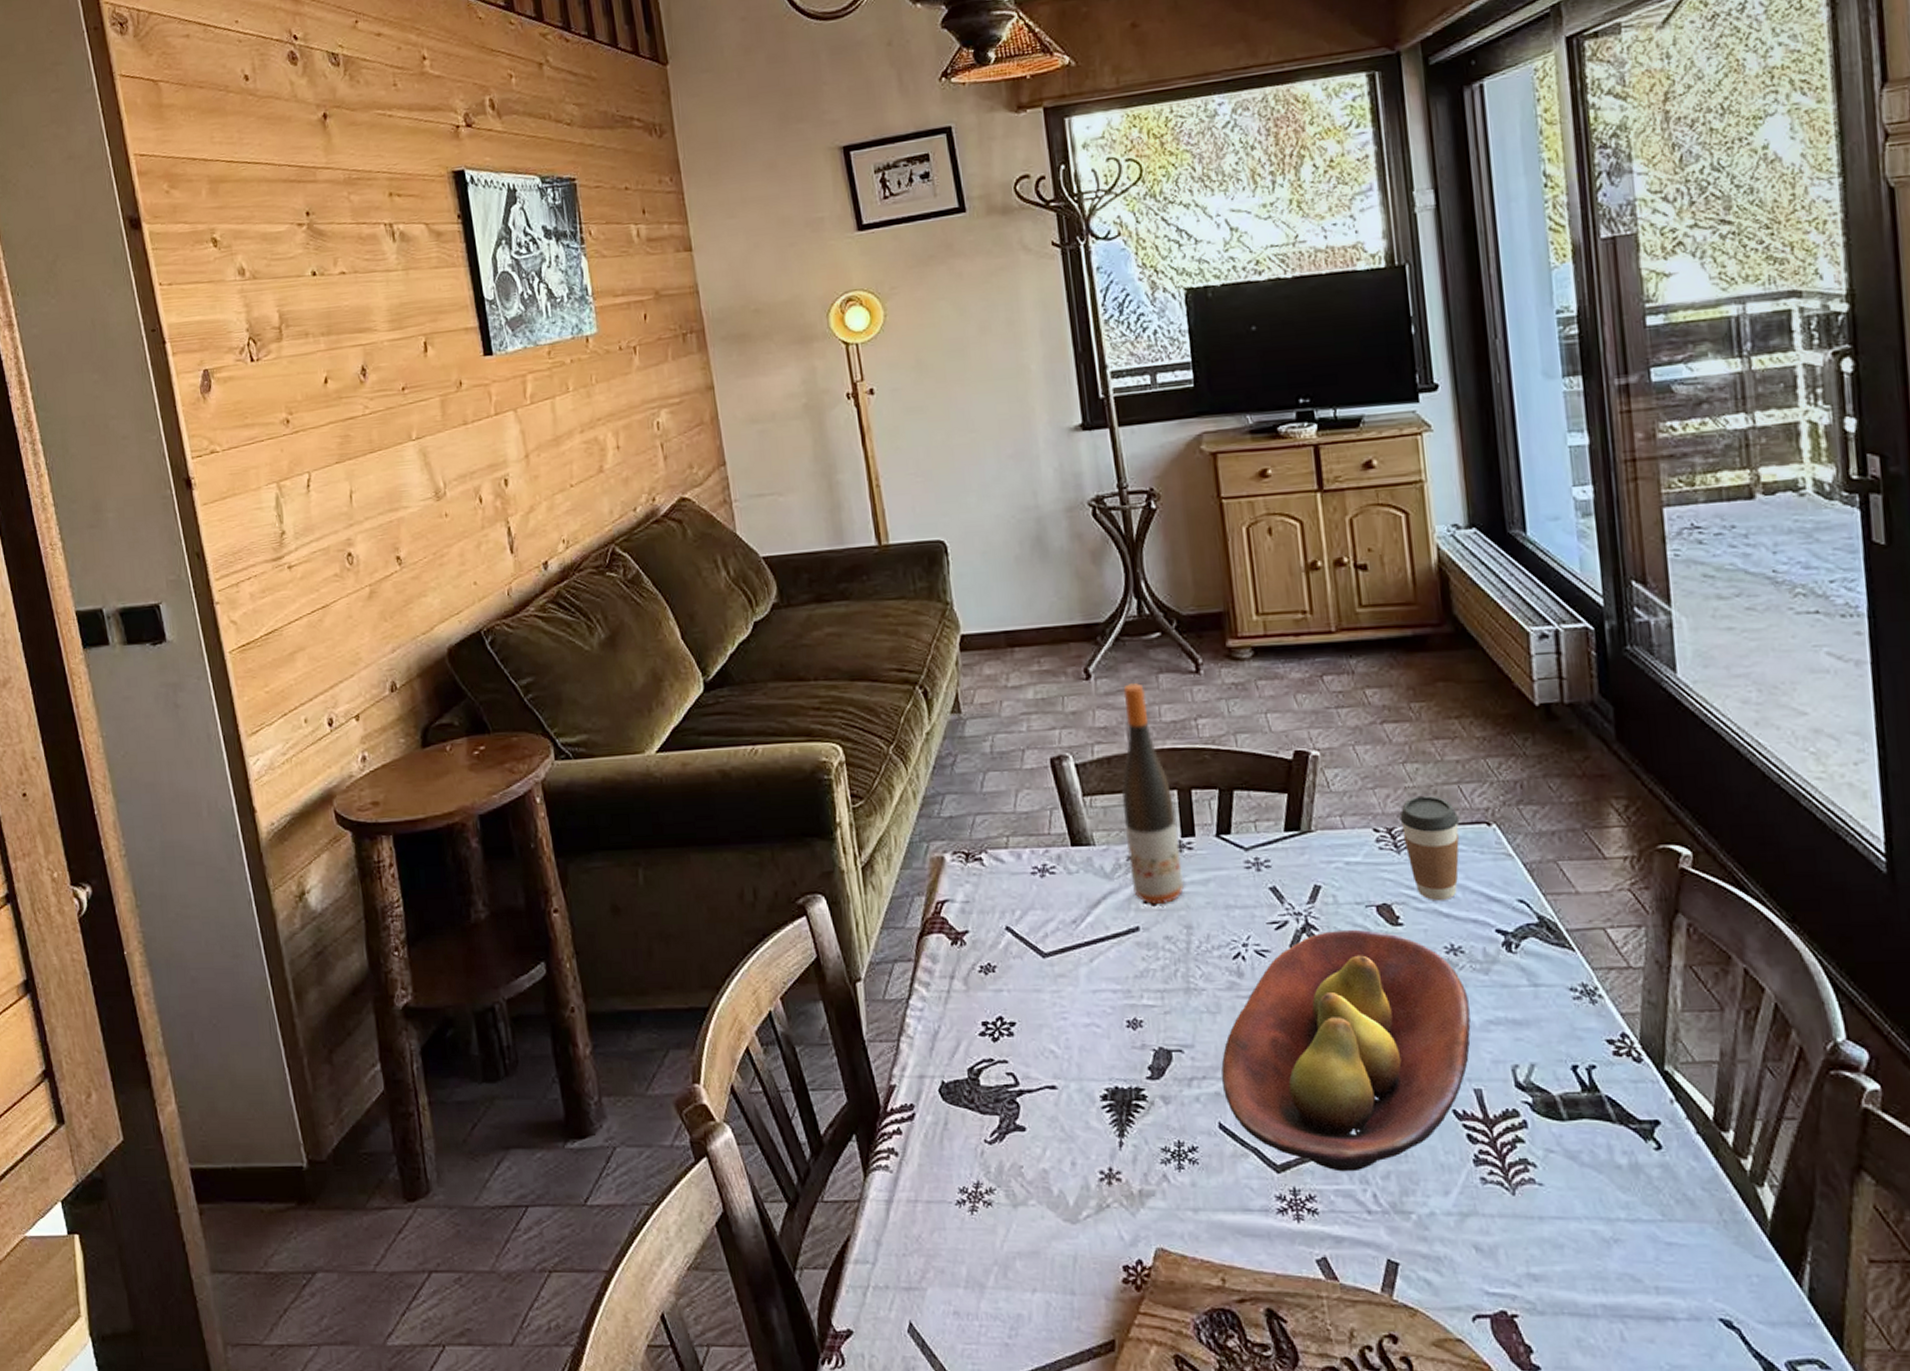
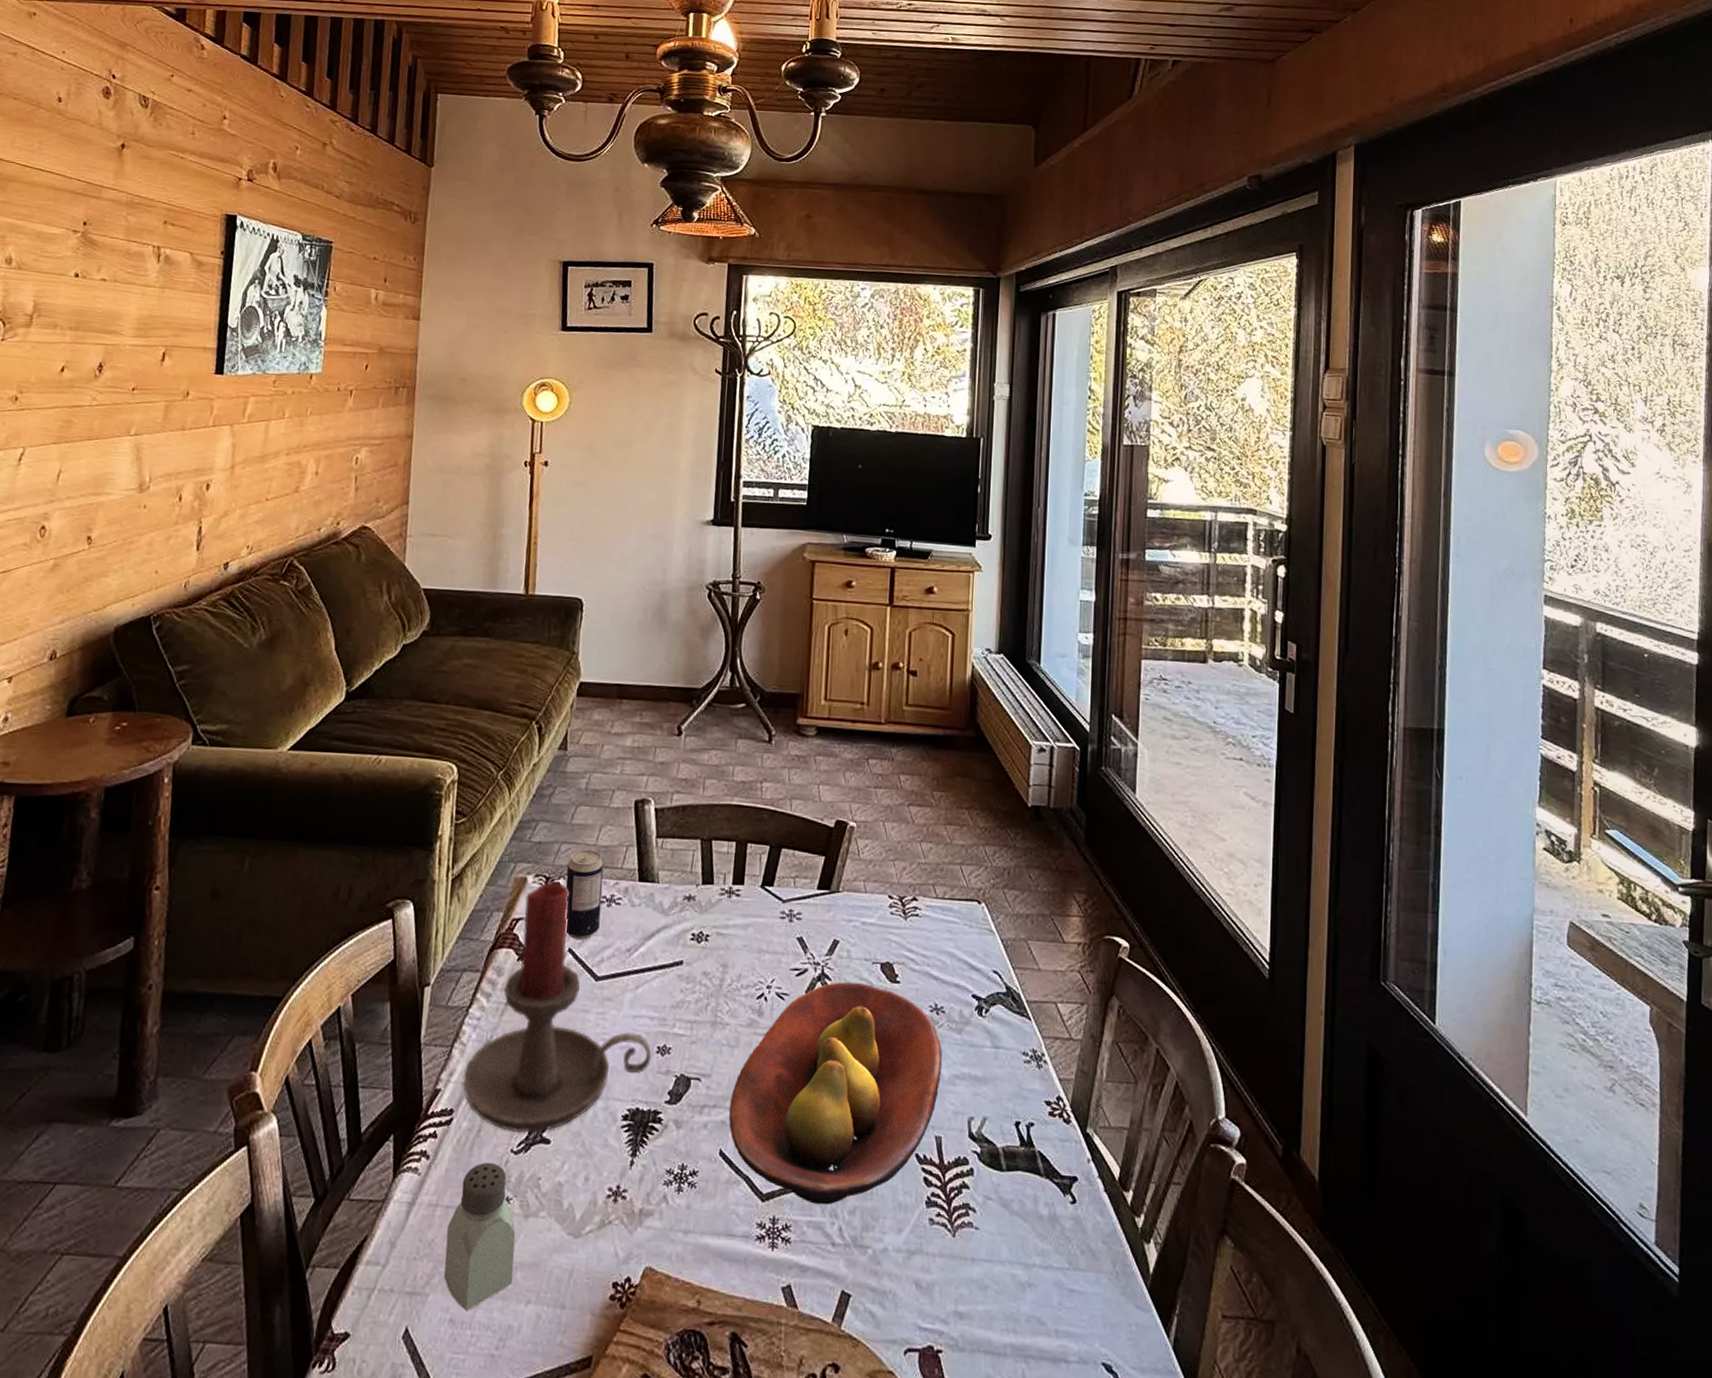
candle holder: none [916,857,1122,1123] -> present [462,881,652,1134]
saltshaker: none [931,1154,1013,1302] -> present [444,1162,516,1311]
beverage can: none [987,818,1036,916] -> present [565,849,604,940]
wine bottle: present [1122,683,1185,905] -> none [684,744,732,943]
coffee cup: present [1399,796,1460,902] -> none [911,872,958,965]

